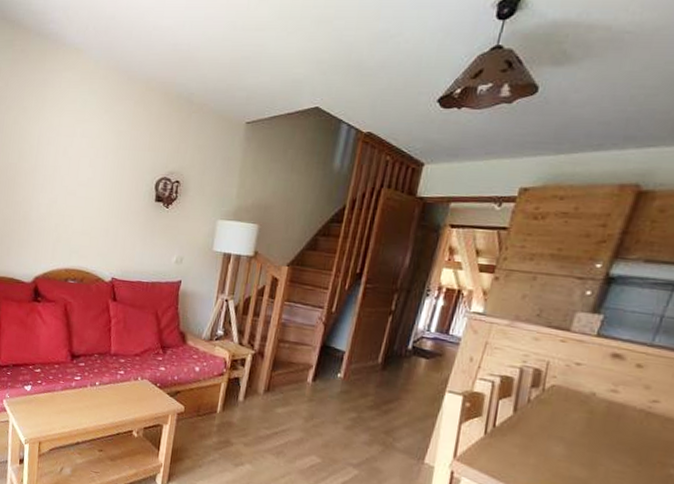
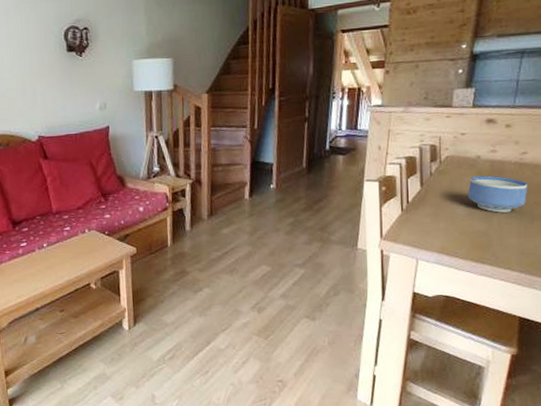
bowl: none [571,414,654,466] -> present [468,175,528,213]

